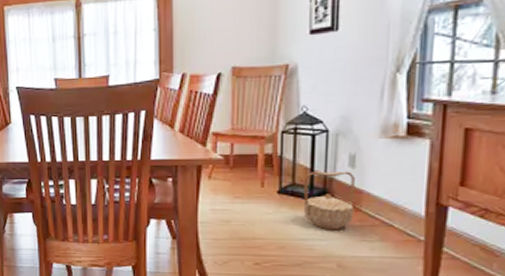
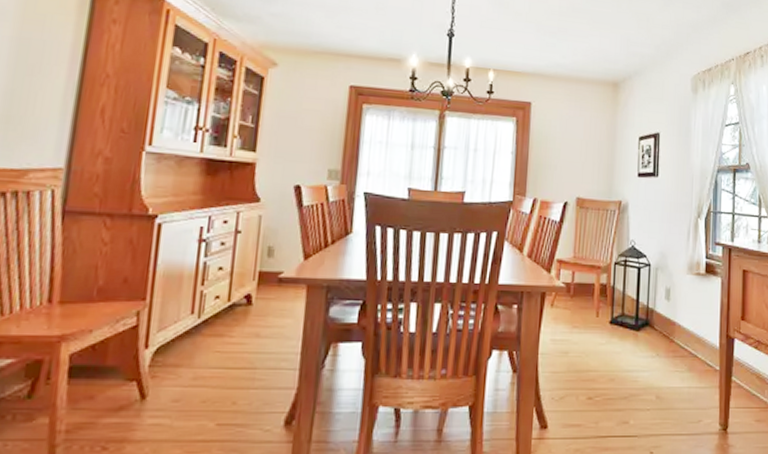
basket: present [303,171,355,230] -> none [630,303,670,361]

